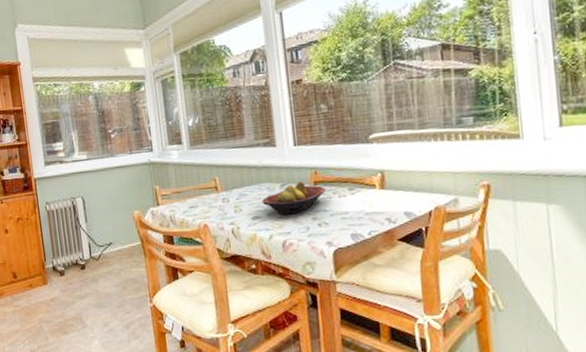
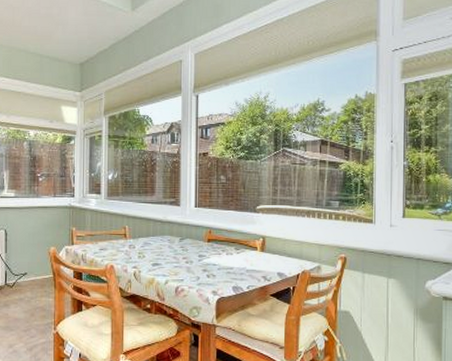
fruit bowl: present [262,181,326,215] -> none [163,238,217,265]

